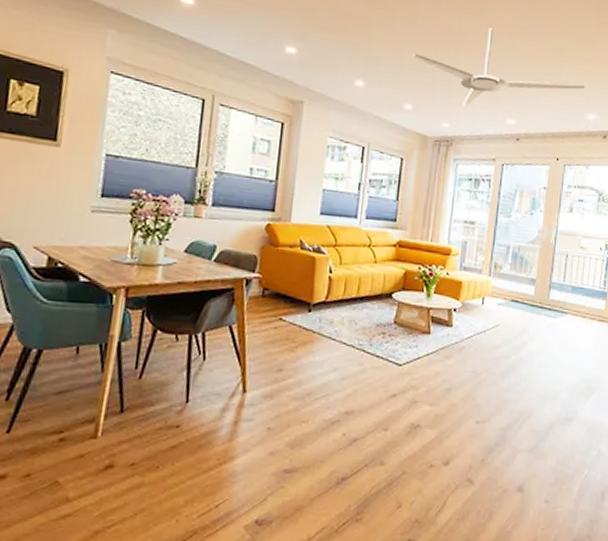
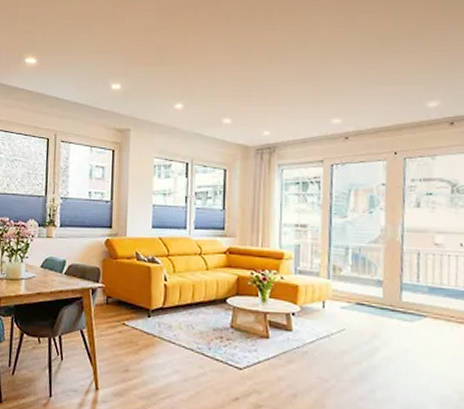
ceiling fan: present [414,27,585,107] -> none [229,33,421,113]

